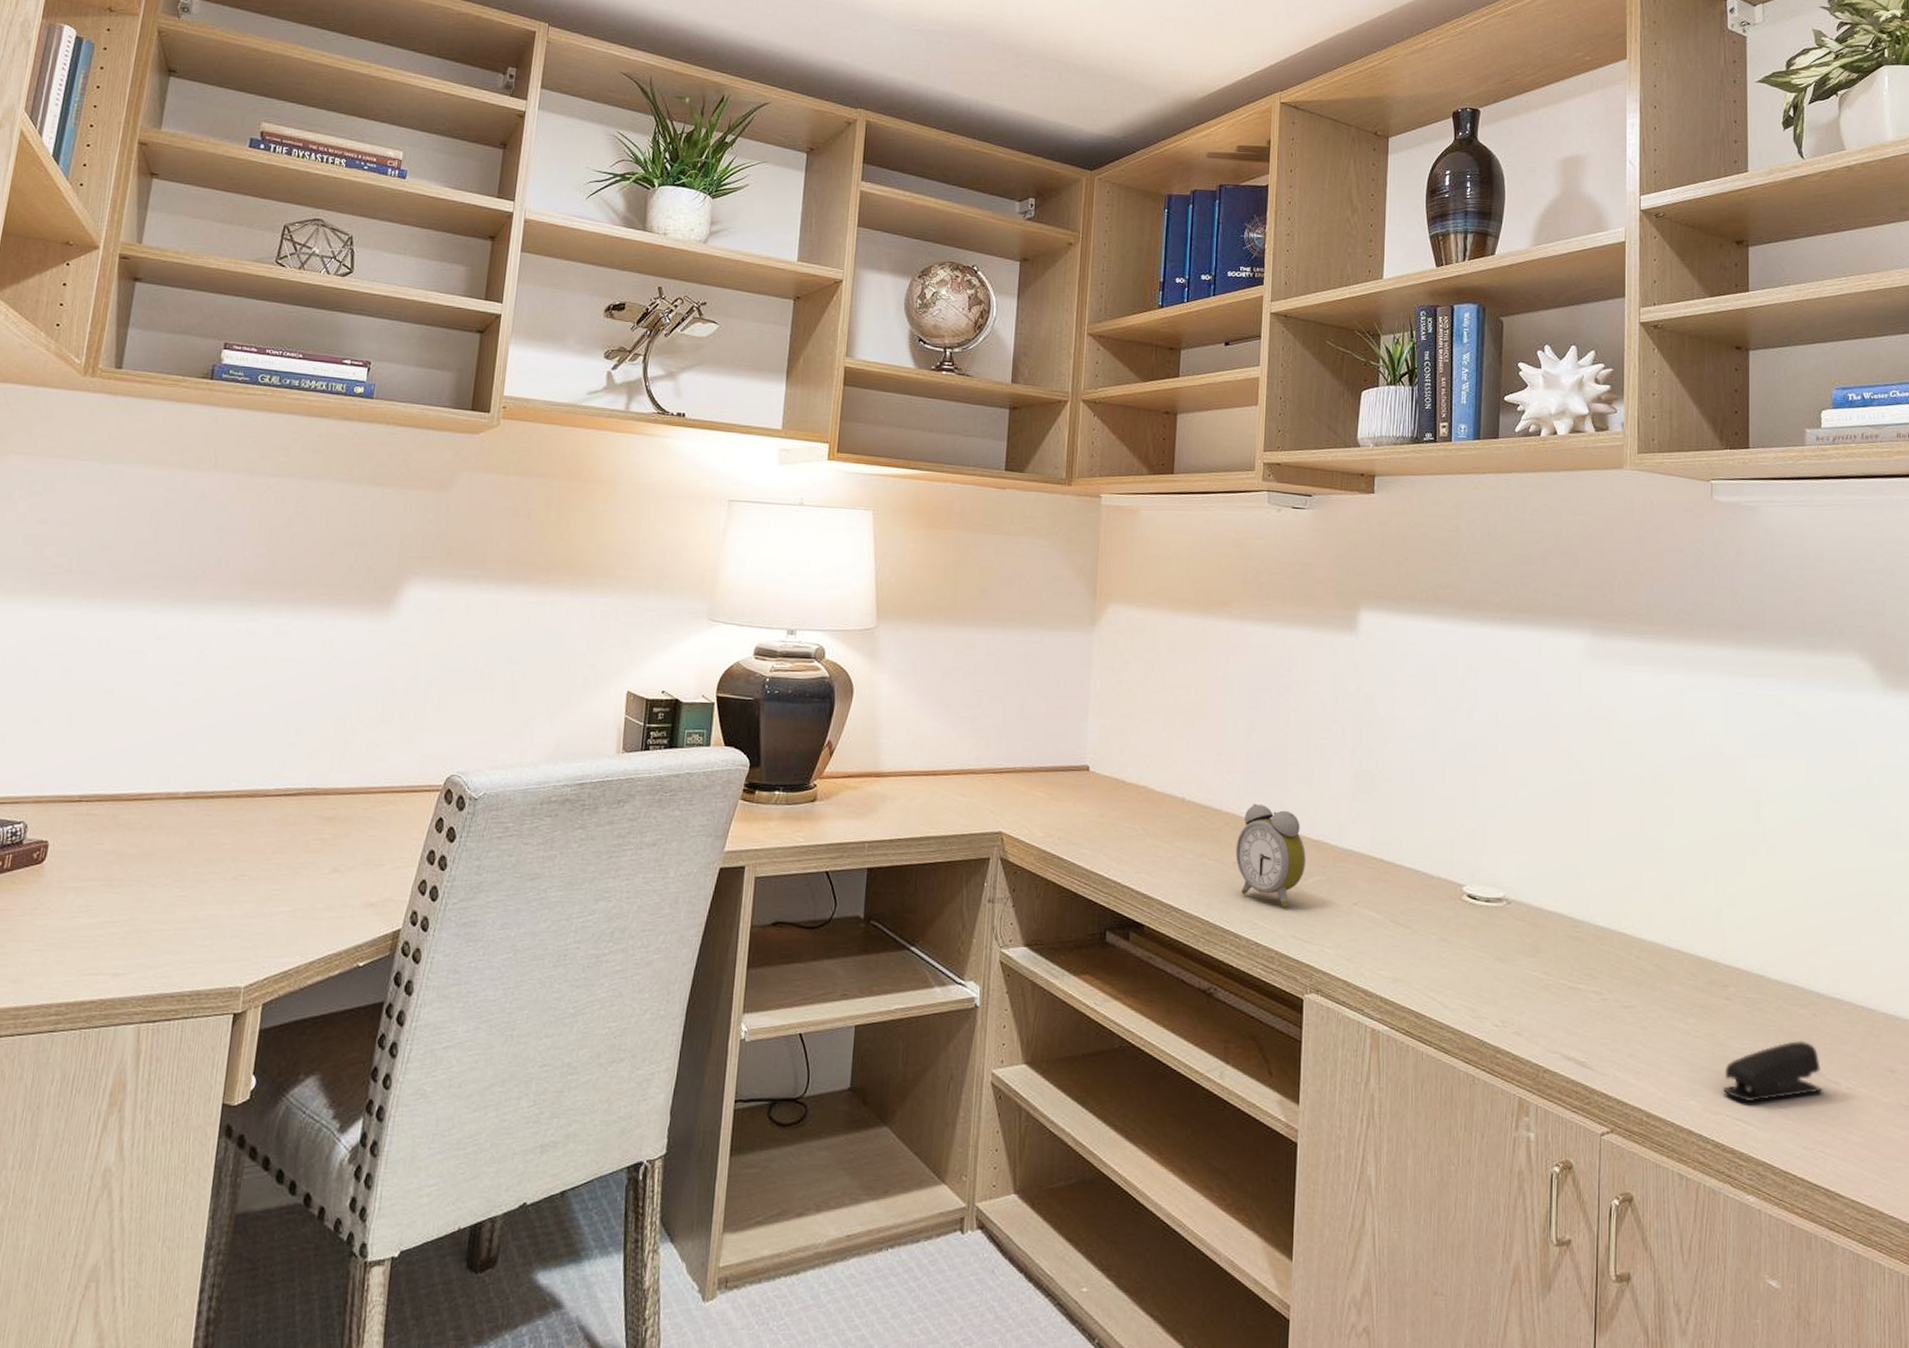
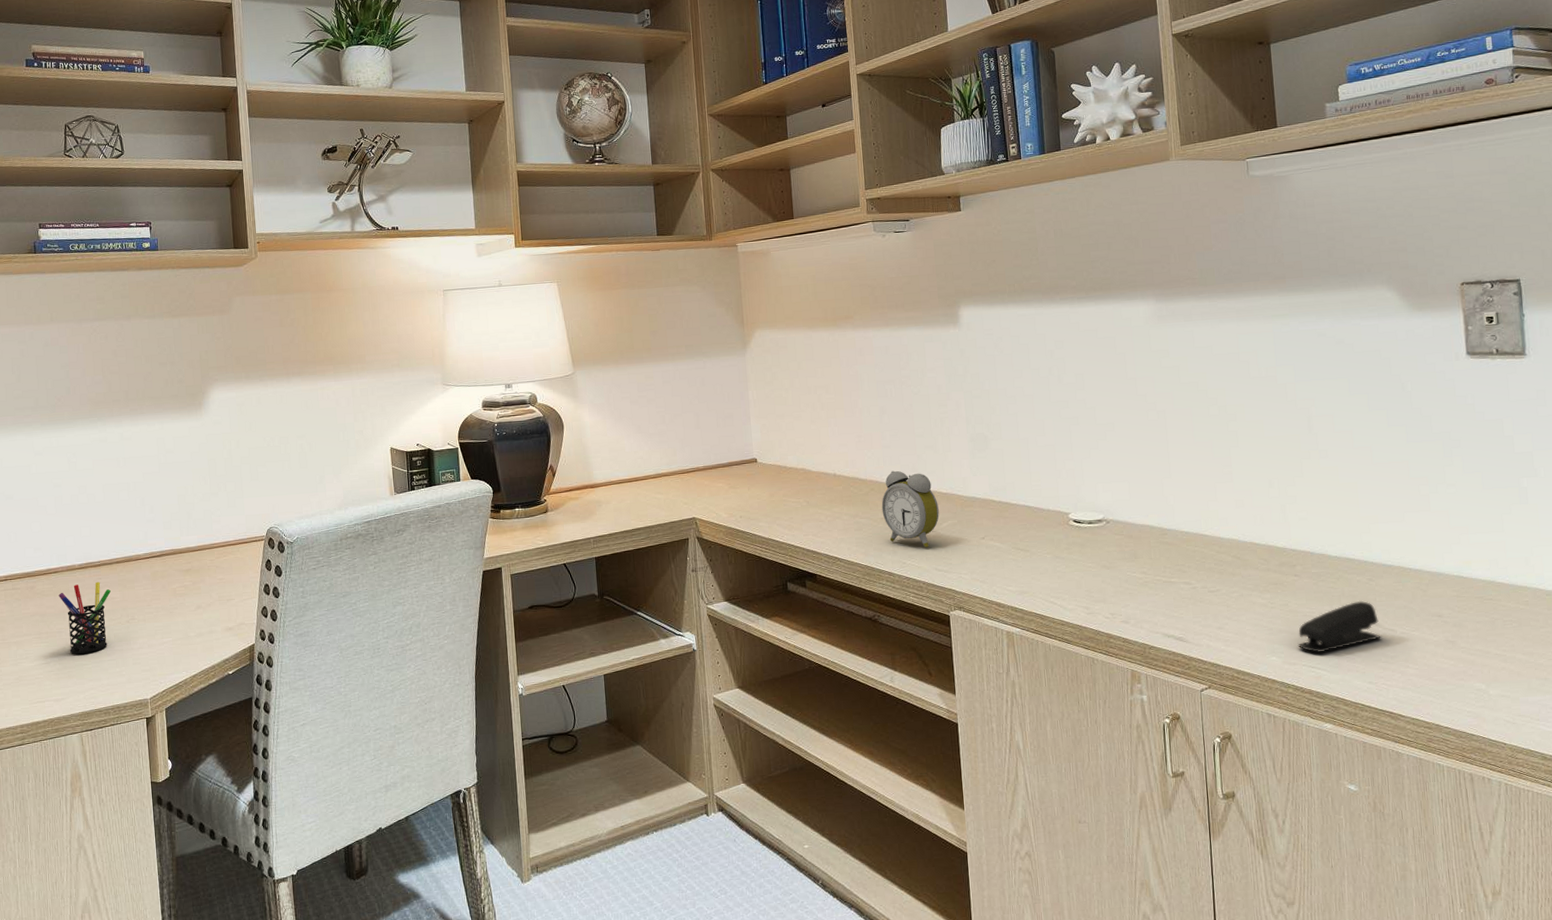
pen holder: none [147,819,220,915] -> present [58,582,111,655]

